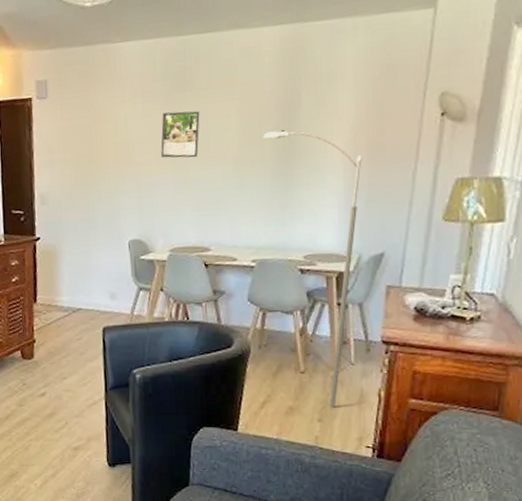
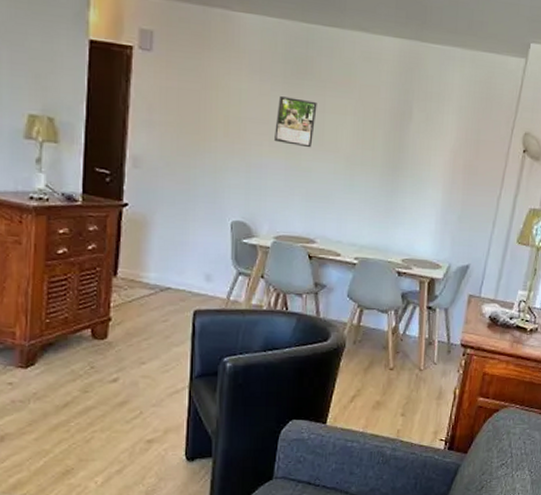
street lamp: present [263,130,362,408] -> none [375,136,459,403]

